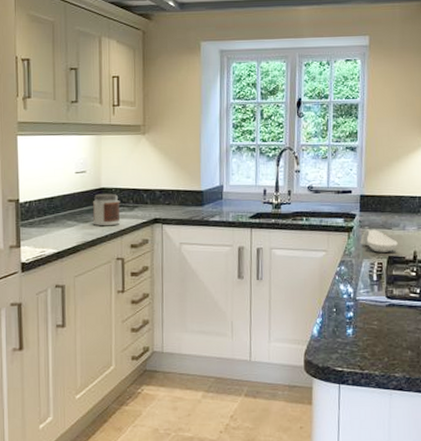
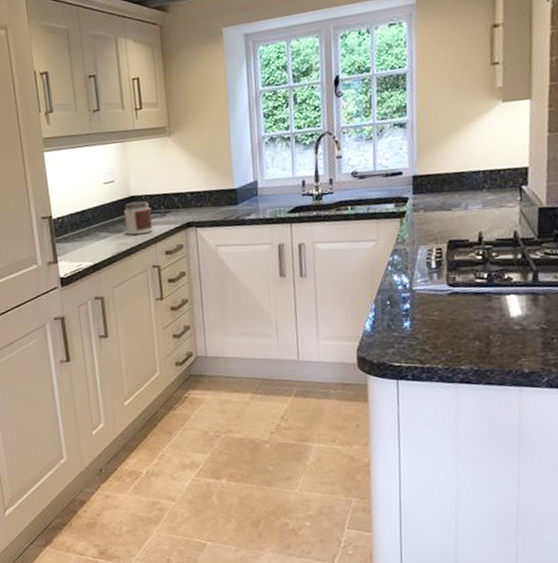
spoon rest: present [360,229,398,253] -> none [414,211,460,237]

